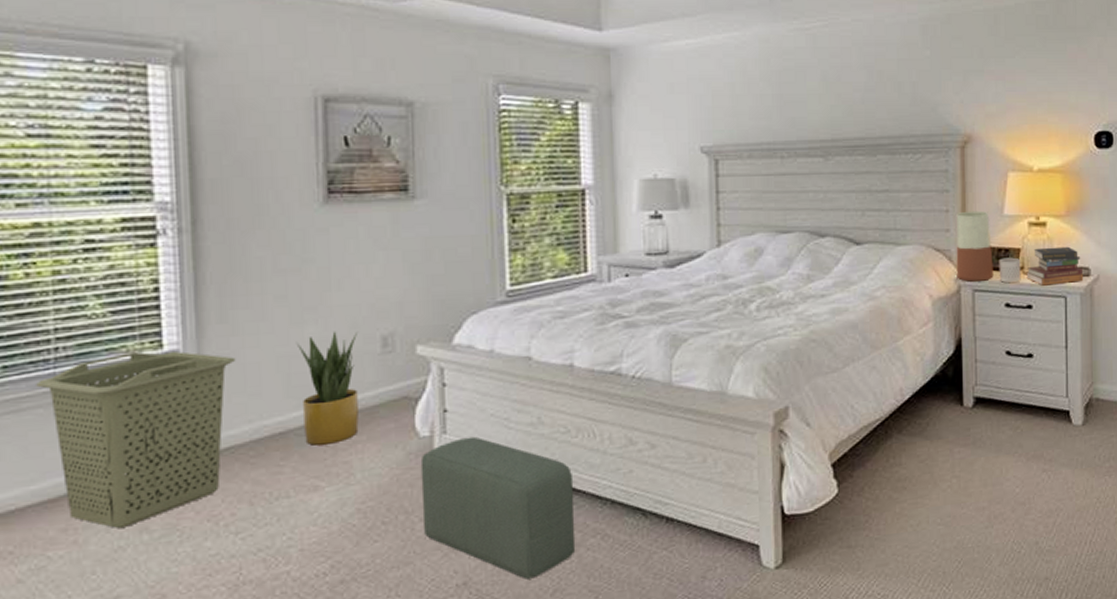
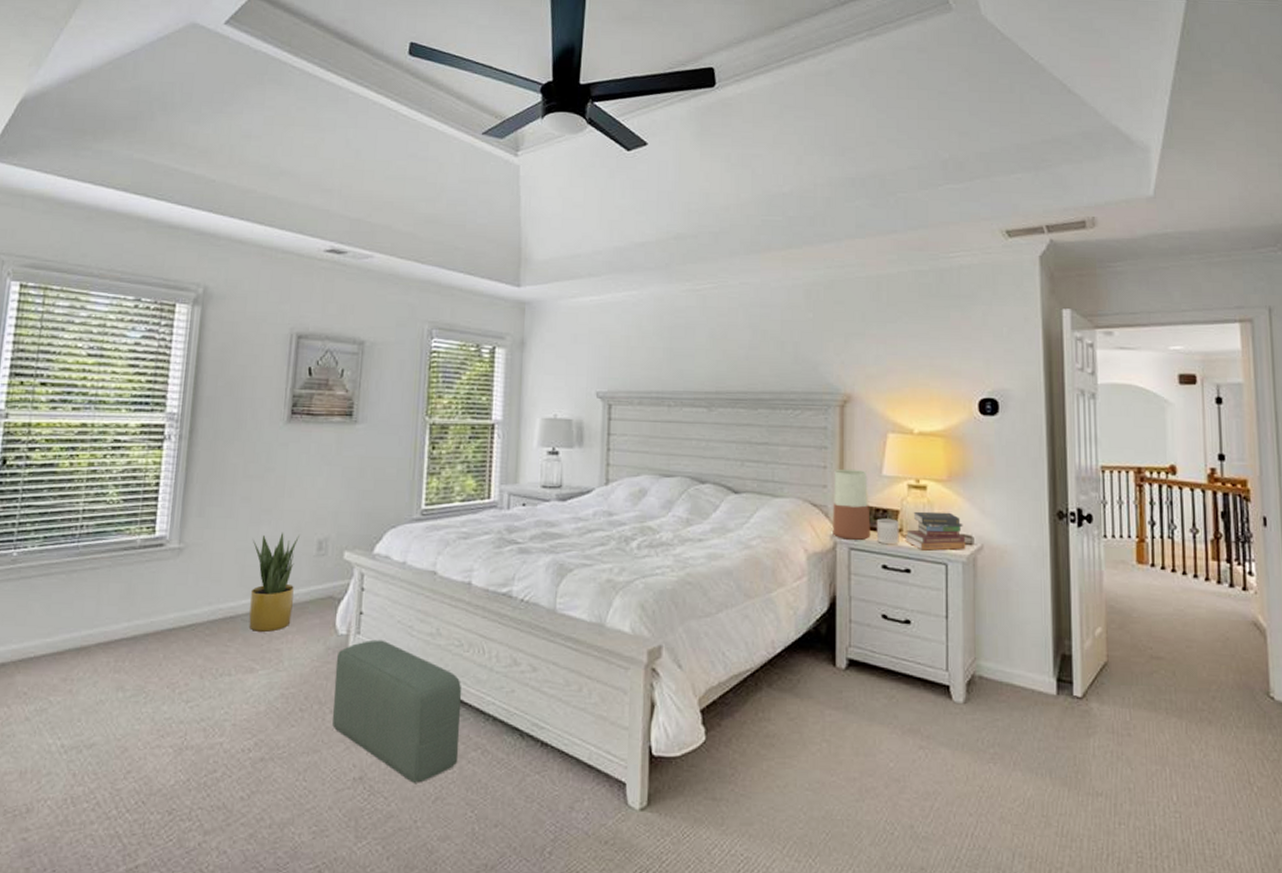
laundry basket: present [36,351,236,529] -> none [63,534,207,685]

